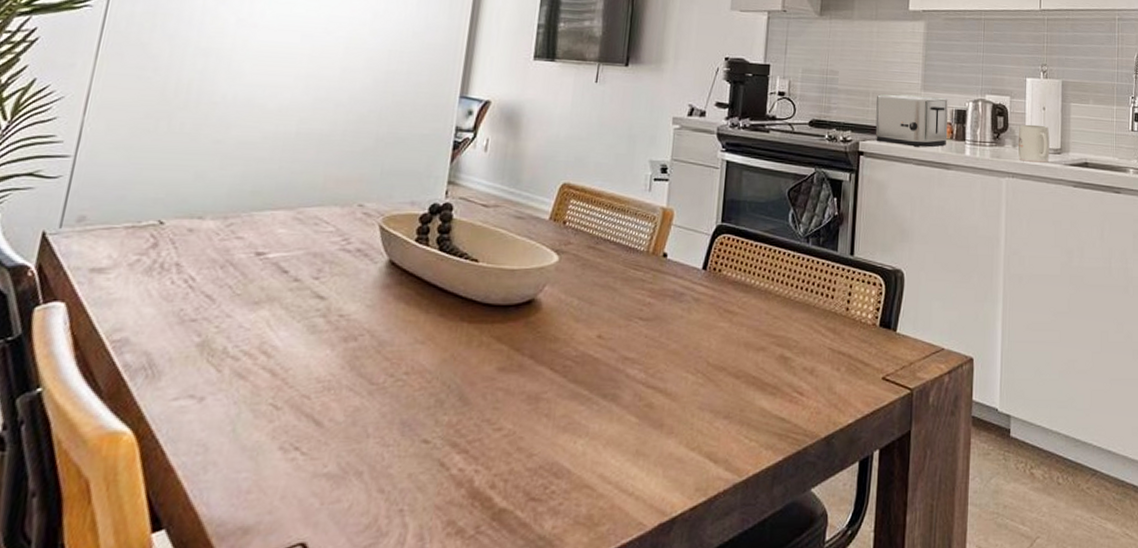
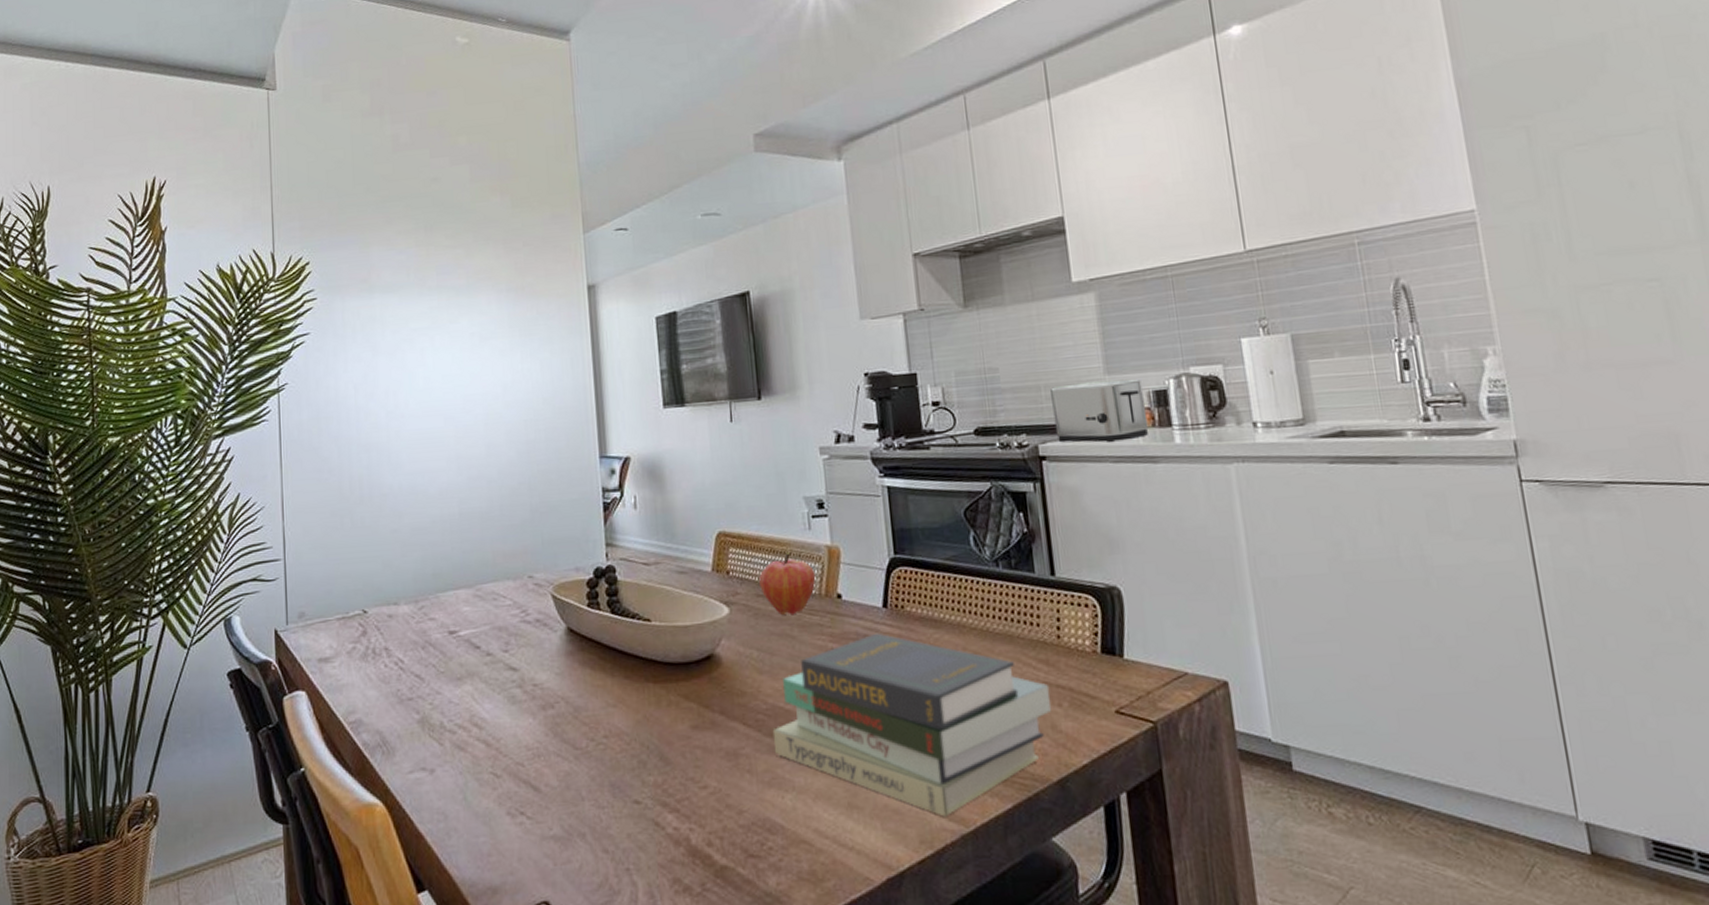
books: none [575,292,833,466] -> present [772,633,1052,817]
fruit: none [593,210,648,269] -> present [759,552,816,615]
mug: present [1017,124,1050,164] -> none [1241,393,1290,442]

